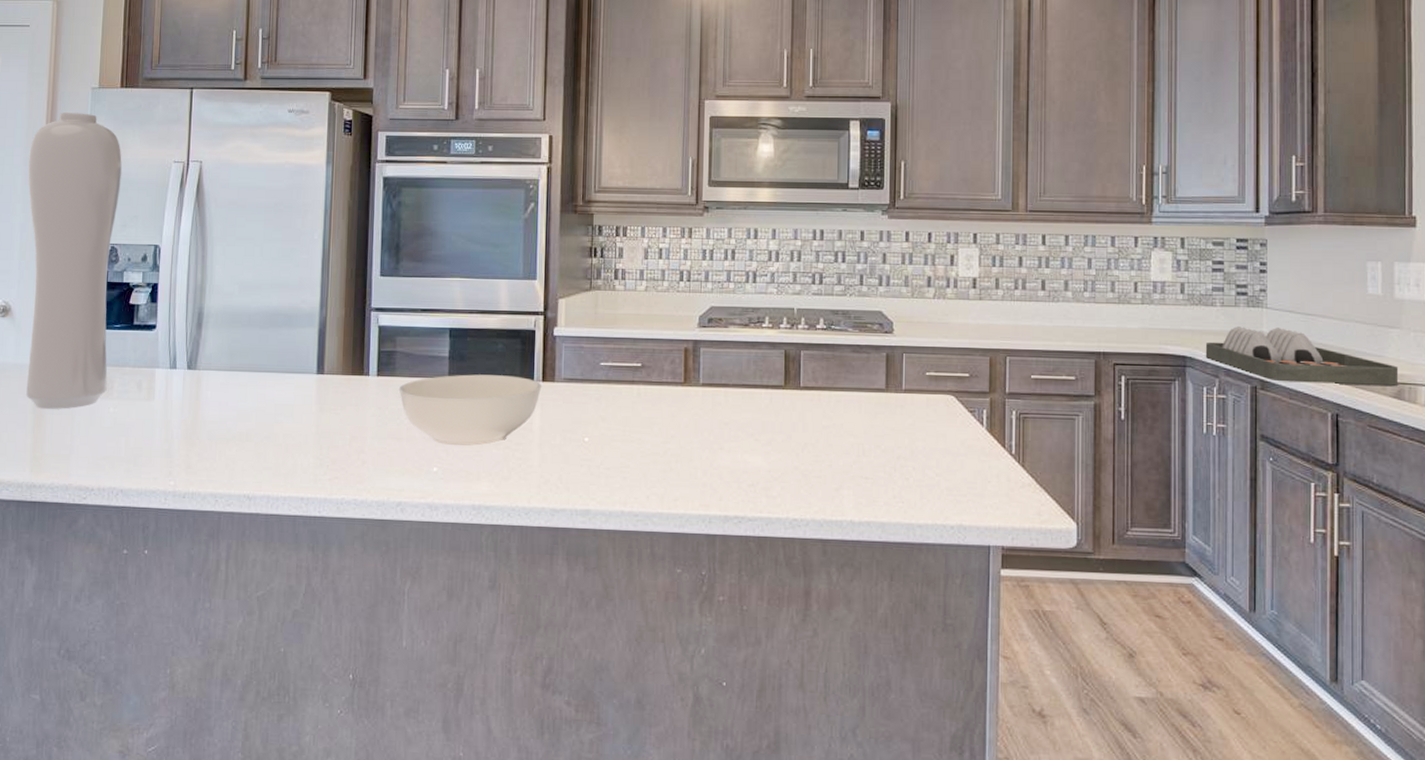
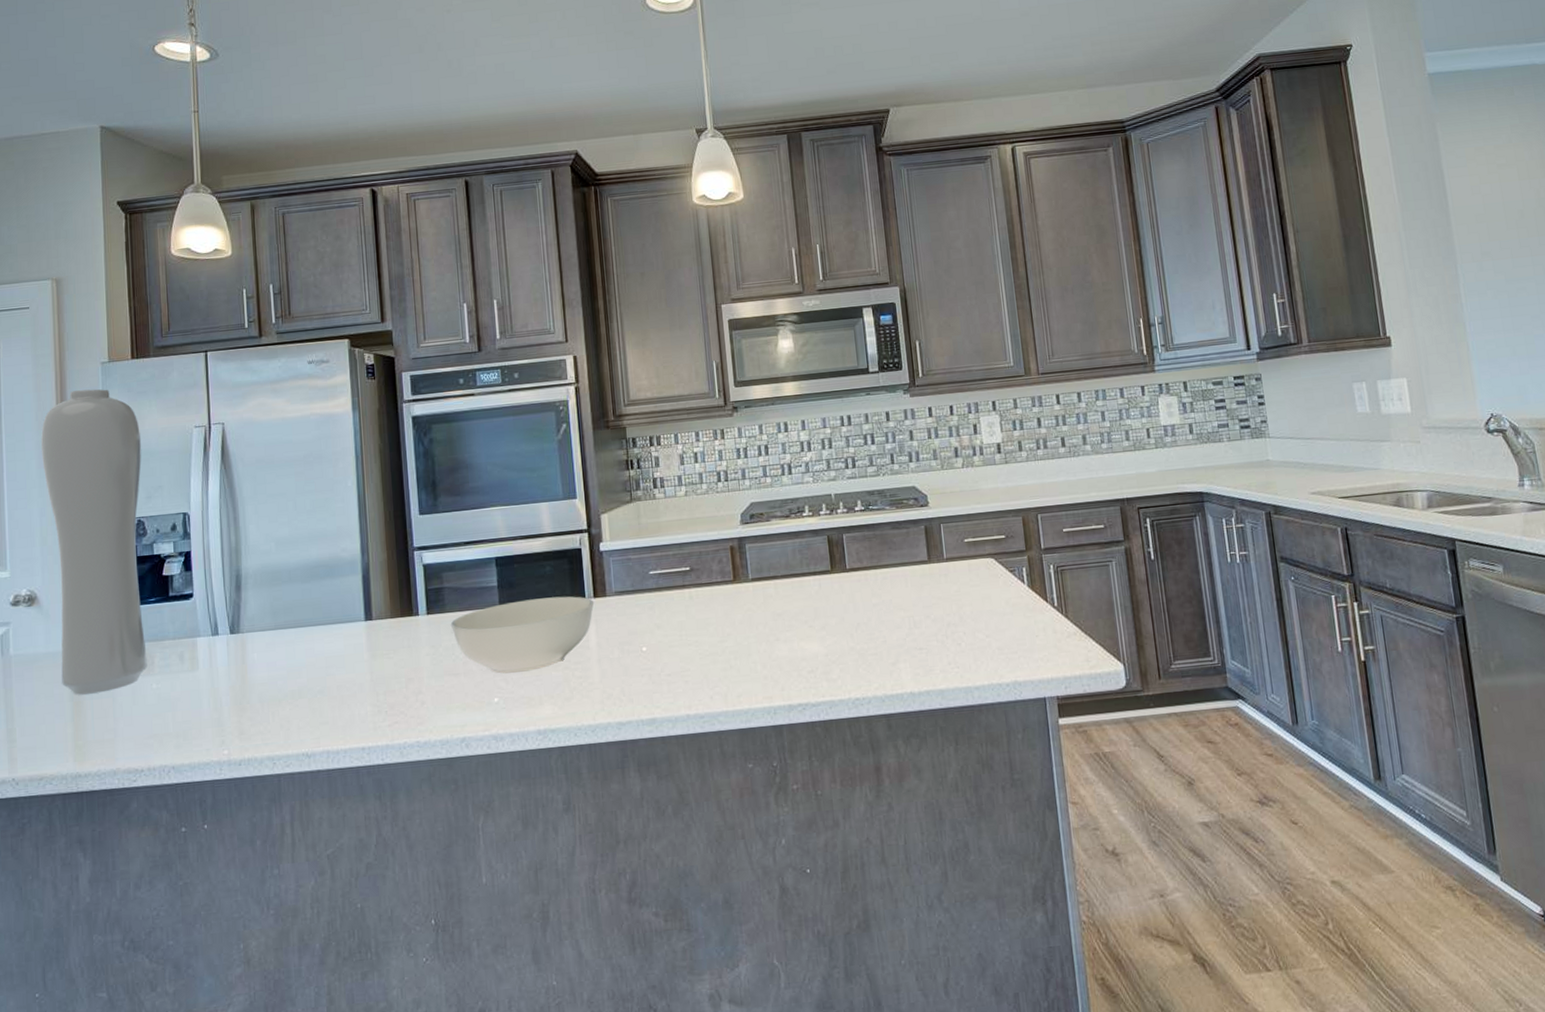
sushi platter: present [1205,326,1399,386] -> none [1219,454,1396,505]

